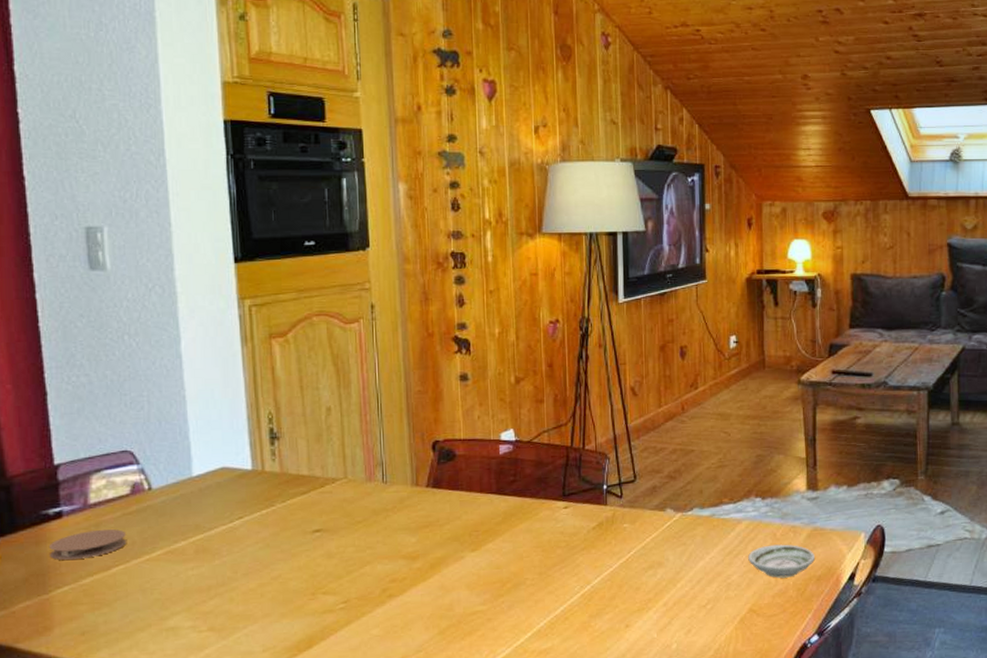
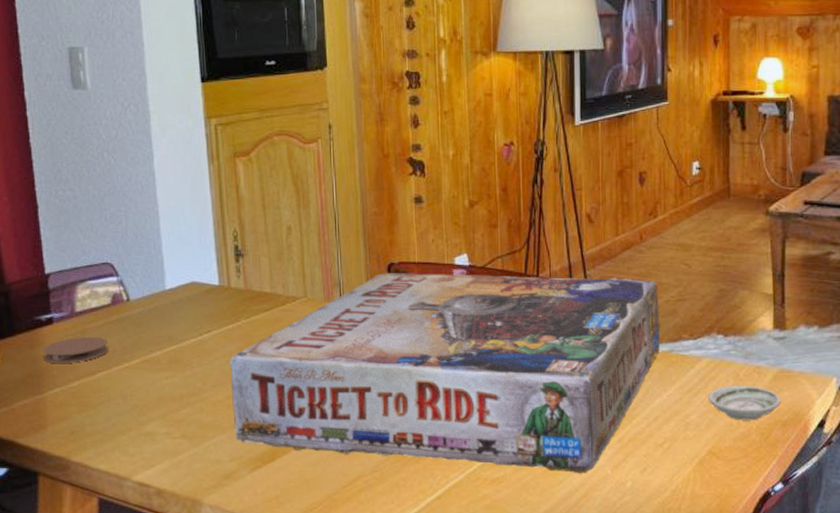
board game: none [263,447,702,640] -> present [229,273,660,474]

